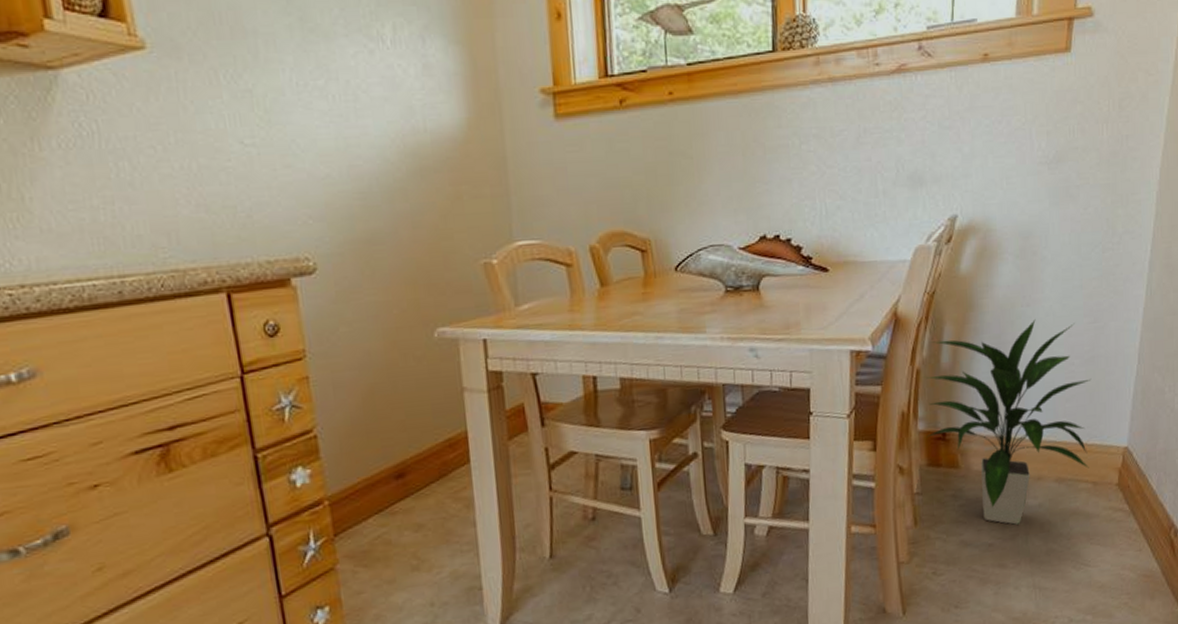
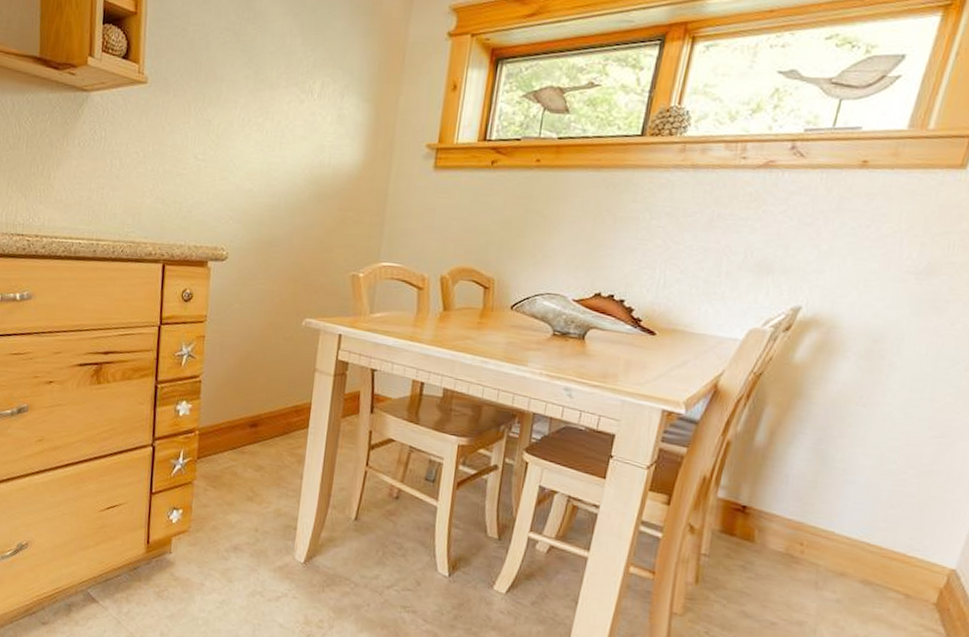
indoor plant: present [925,319,1092,525] -> none [725,418,925,613]

